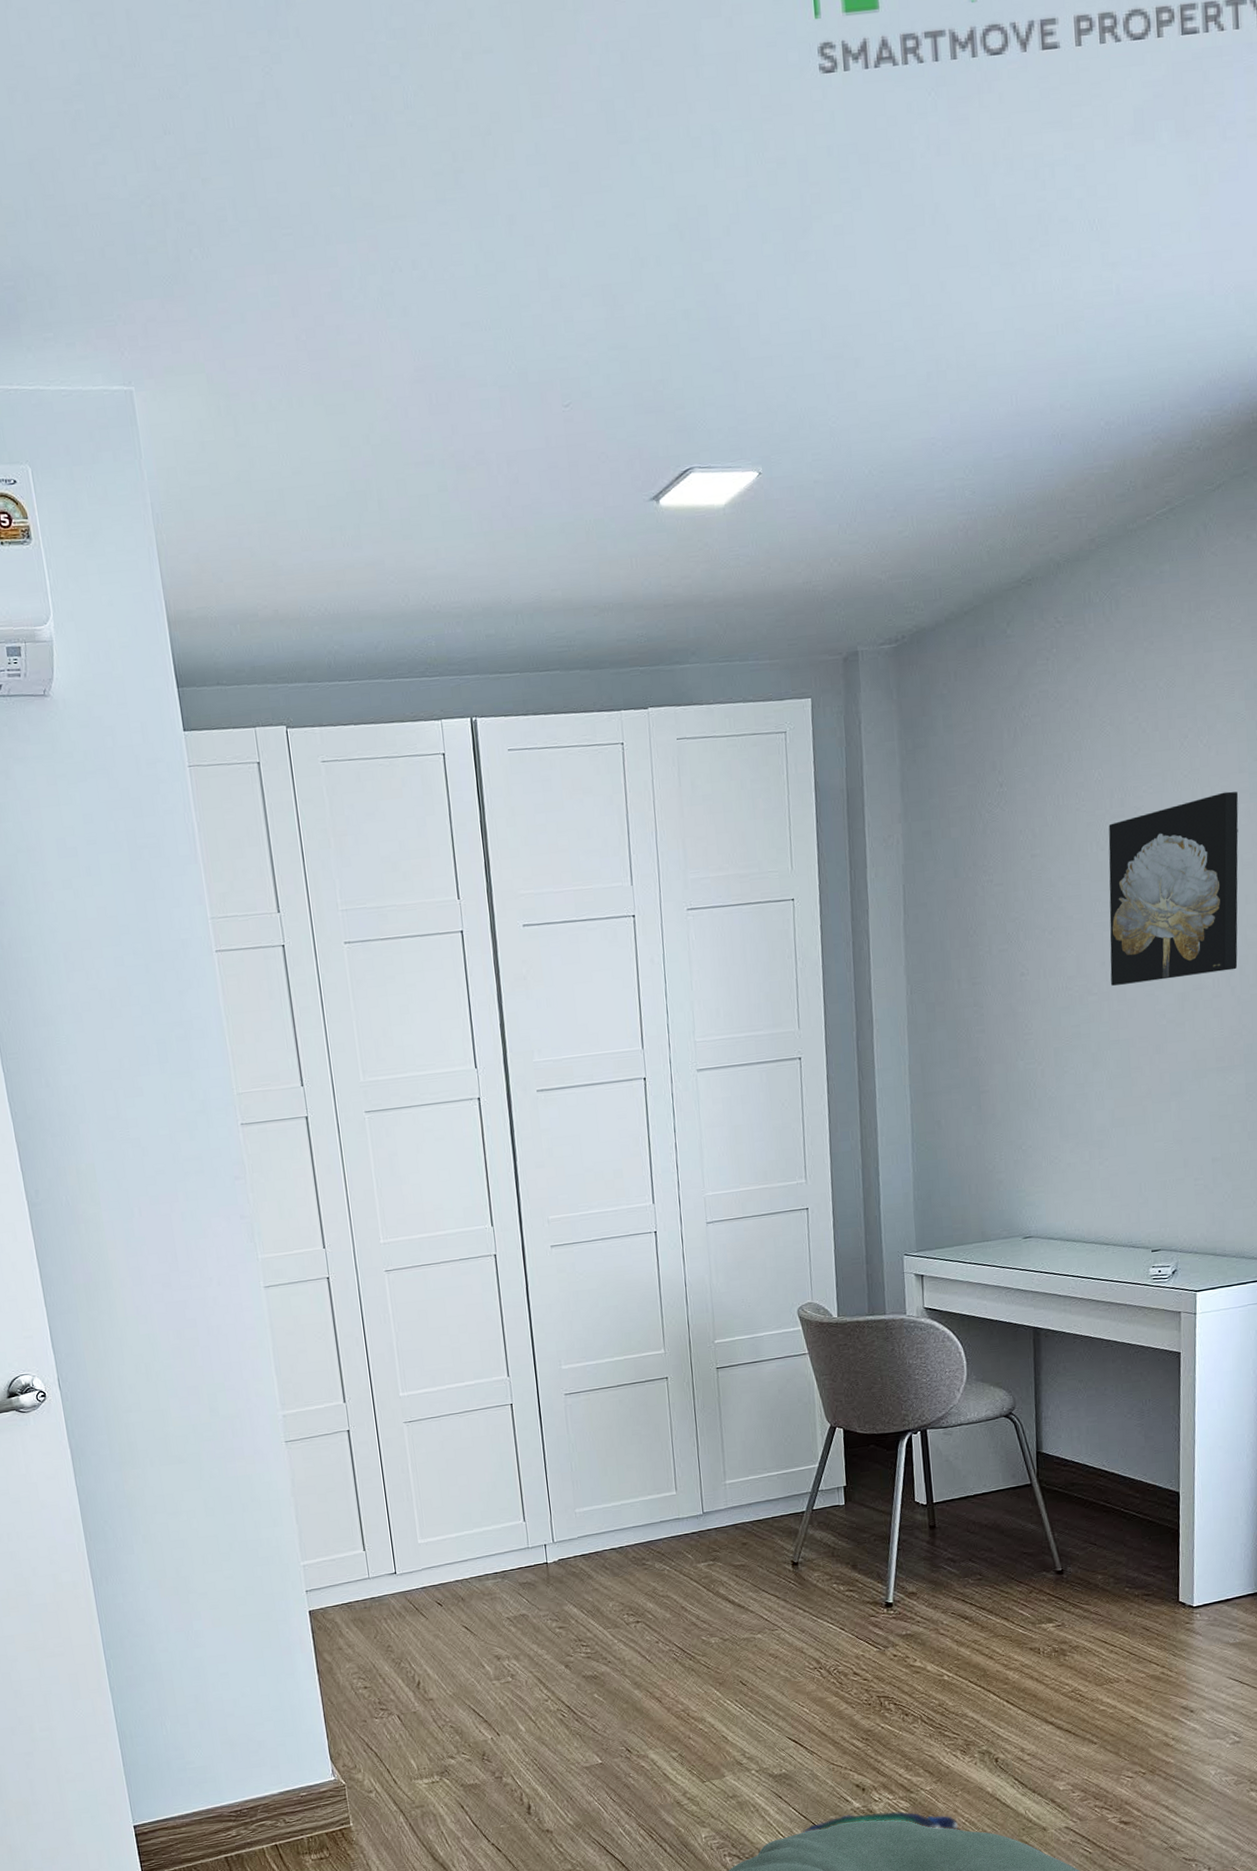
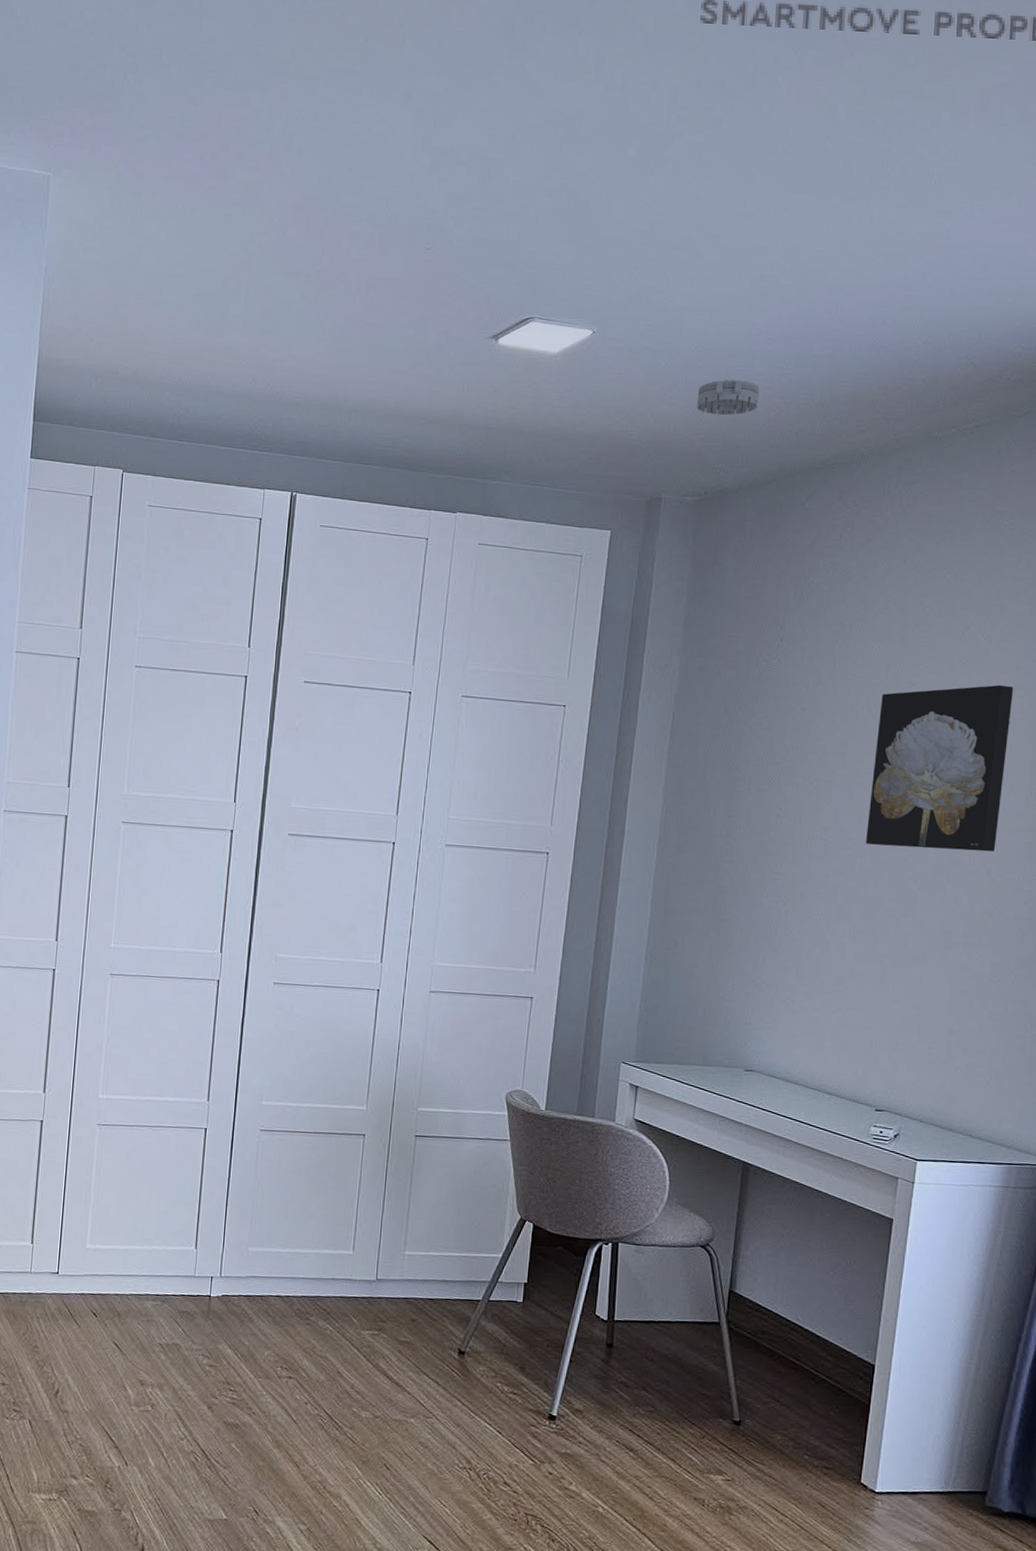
smoke detector: none [878,500,944,547] -> present [697,379,760,416]

